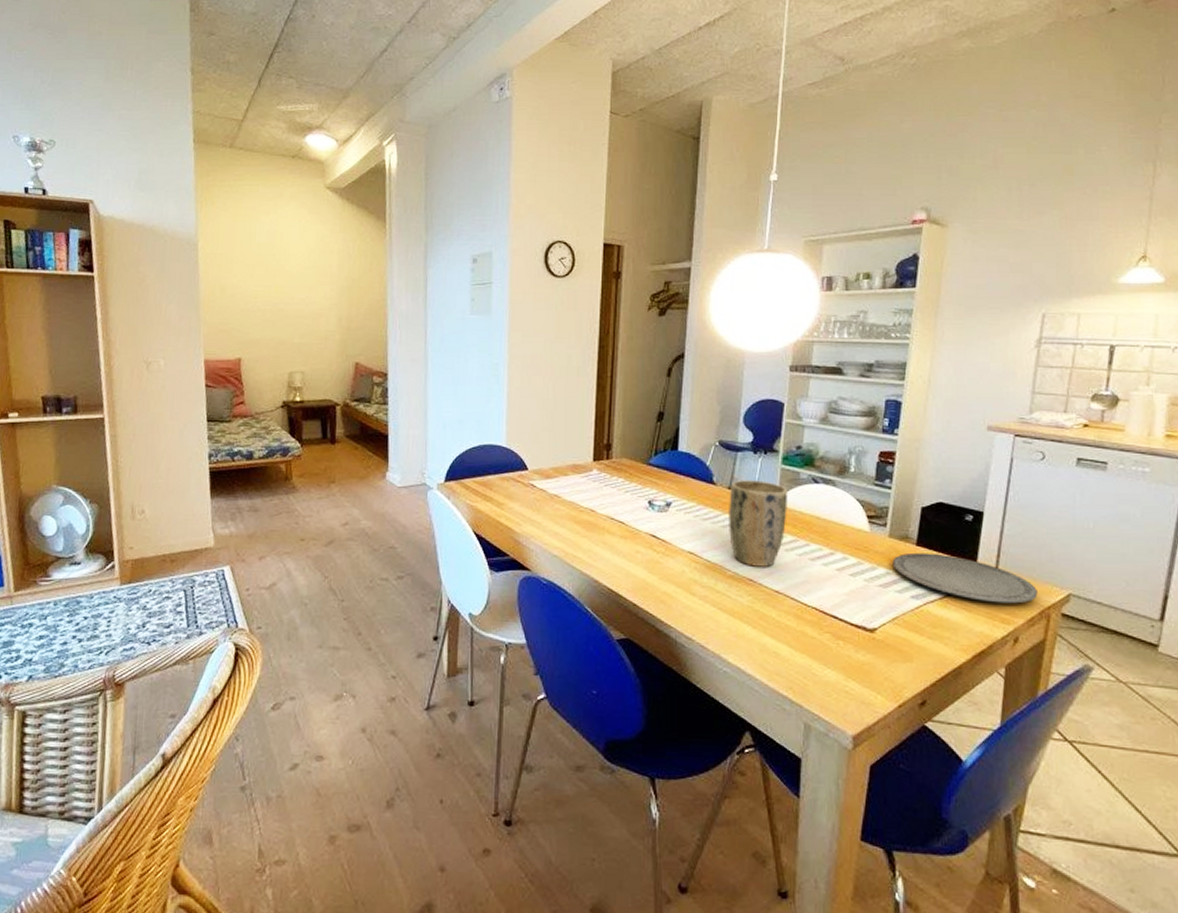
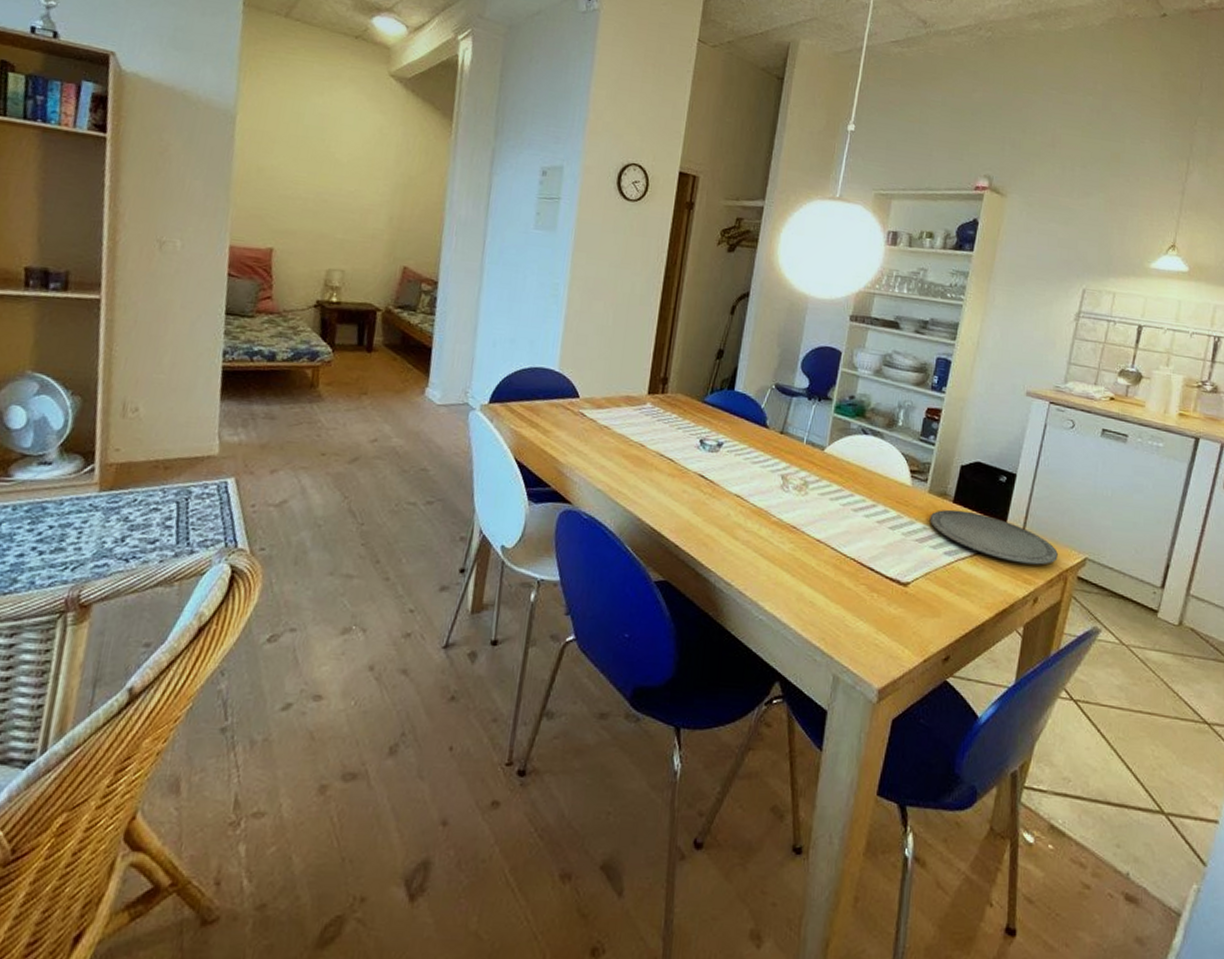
plant pot: present [729,480,787,567] -> none [777,425,837,515]

